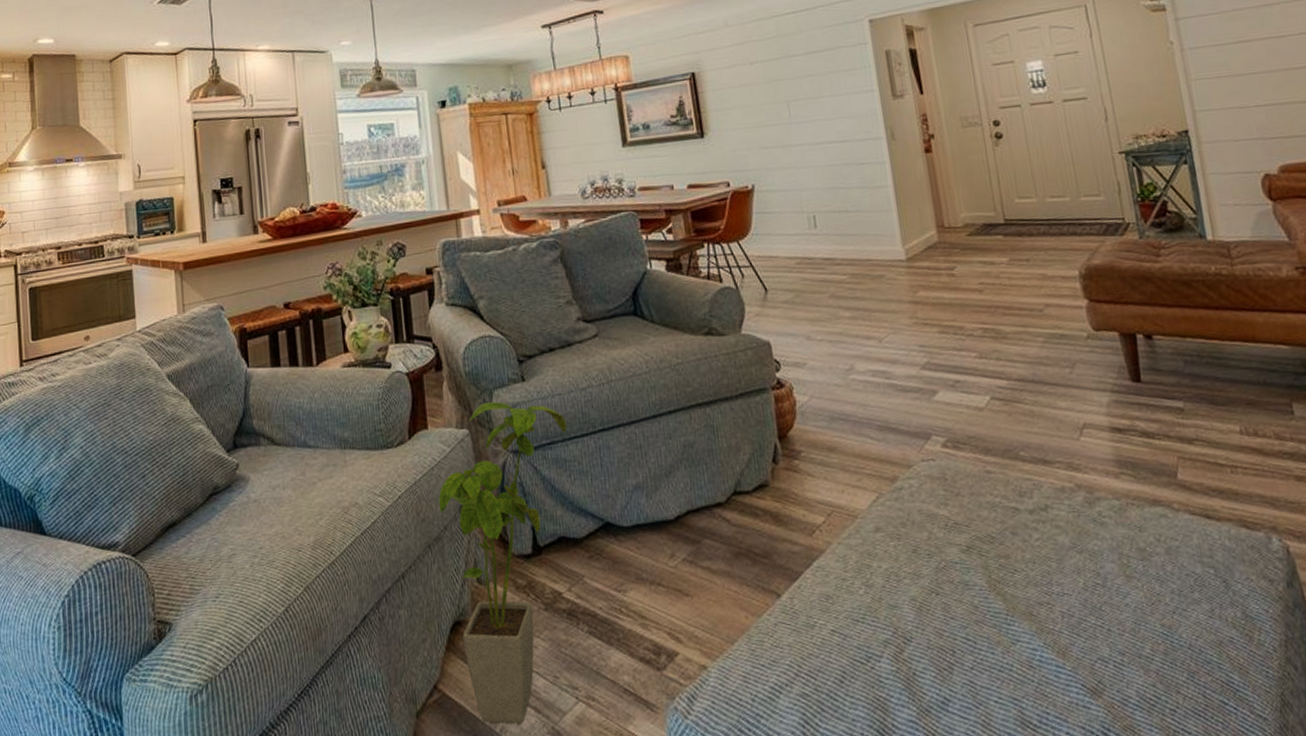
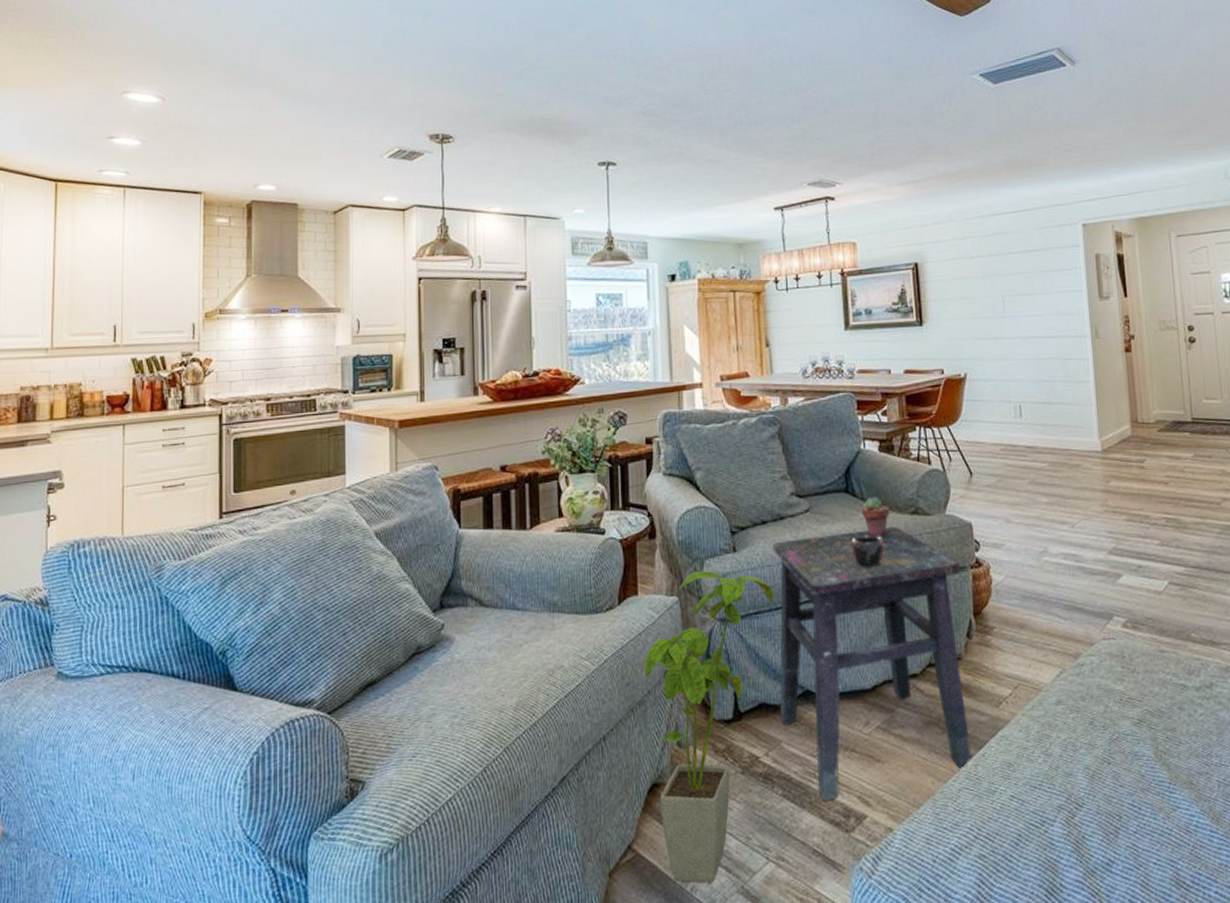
side table: none [562,349,786,637] -> present [773,527,971,800]
mug: none [644,357,678,393] -> present [852,534,884,568]
potted succulent: none [652,318,683,361] -> present [862,496,890,537]

